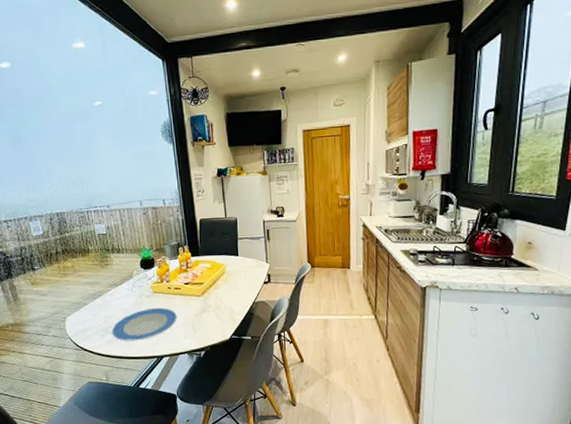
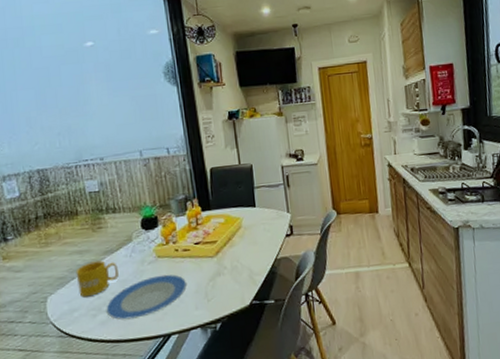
mug: none [88,292,122,320] -> present [75,260,119,297]

